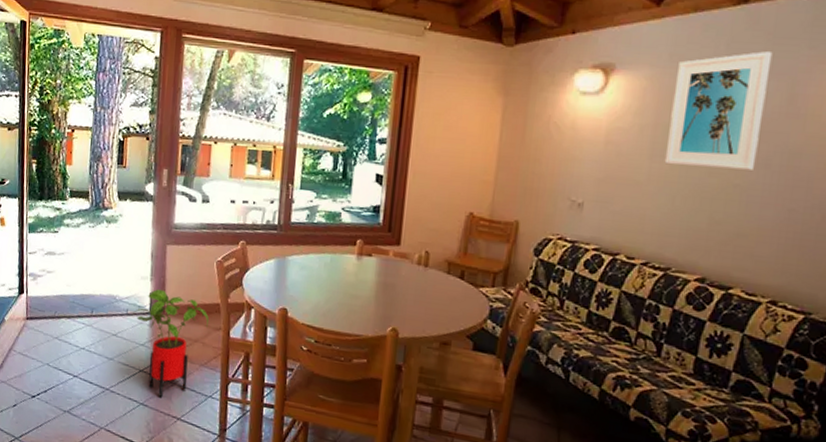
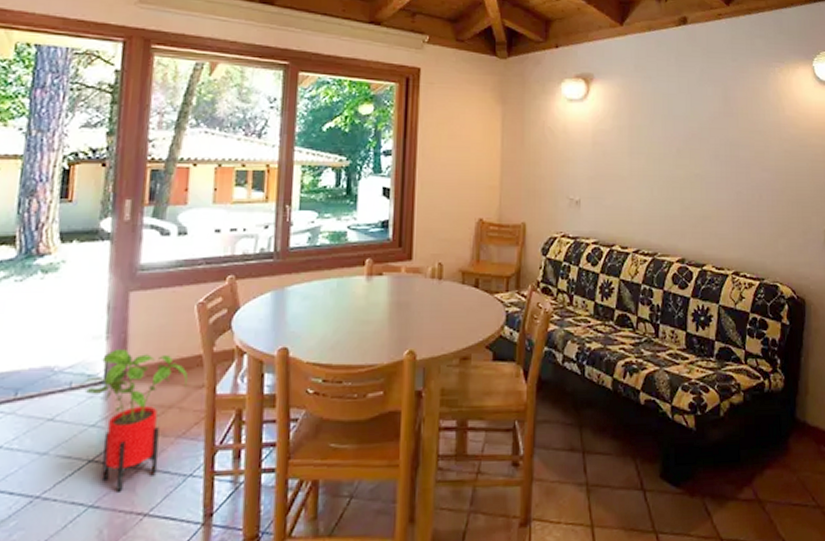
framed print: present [664,51,773,170] -> none [641,63,708,161]

